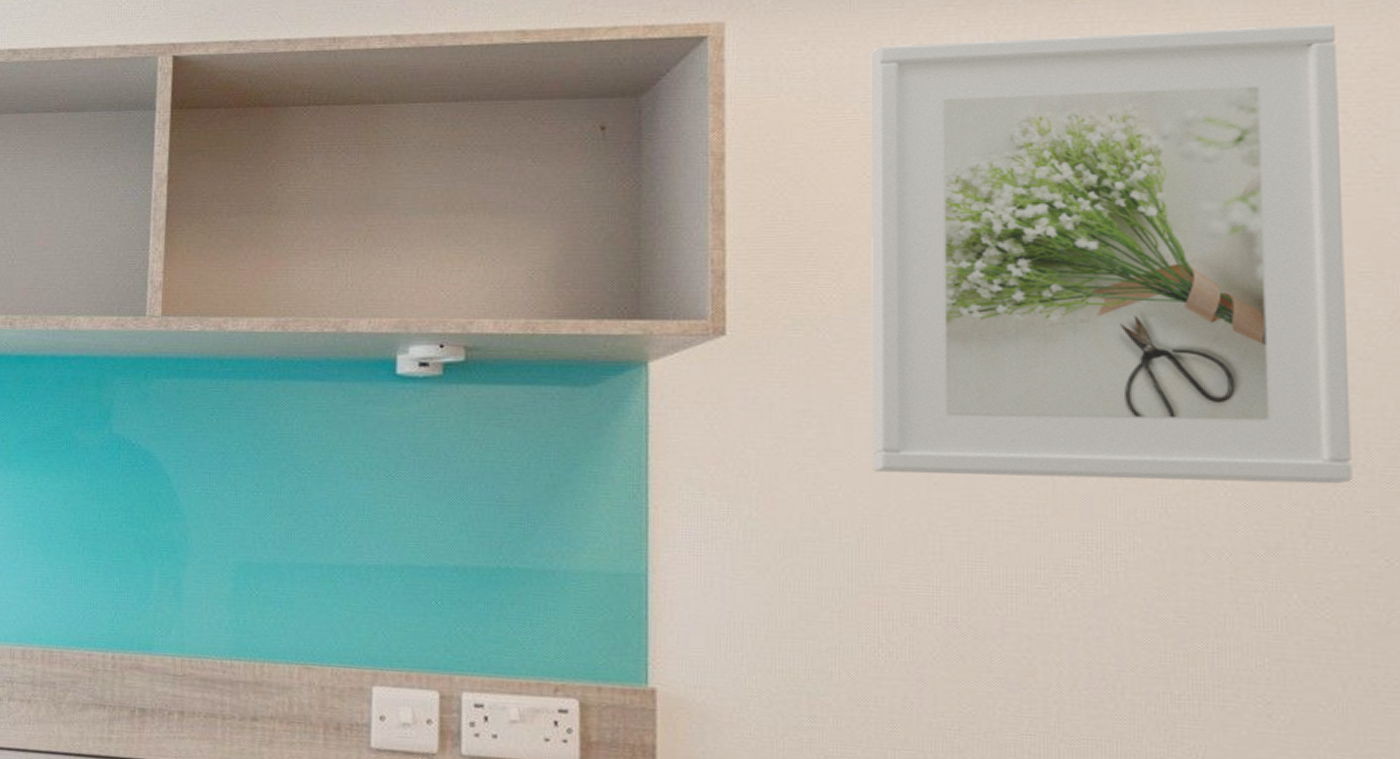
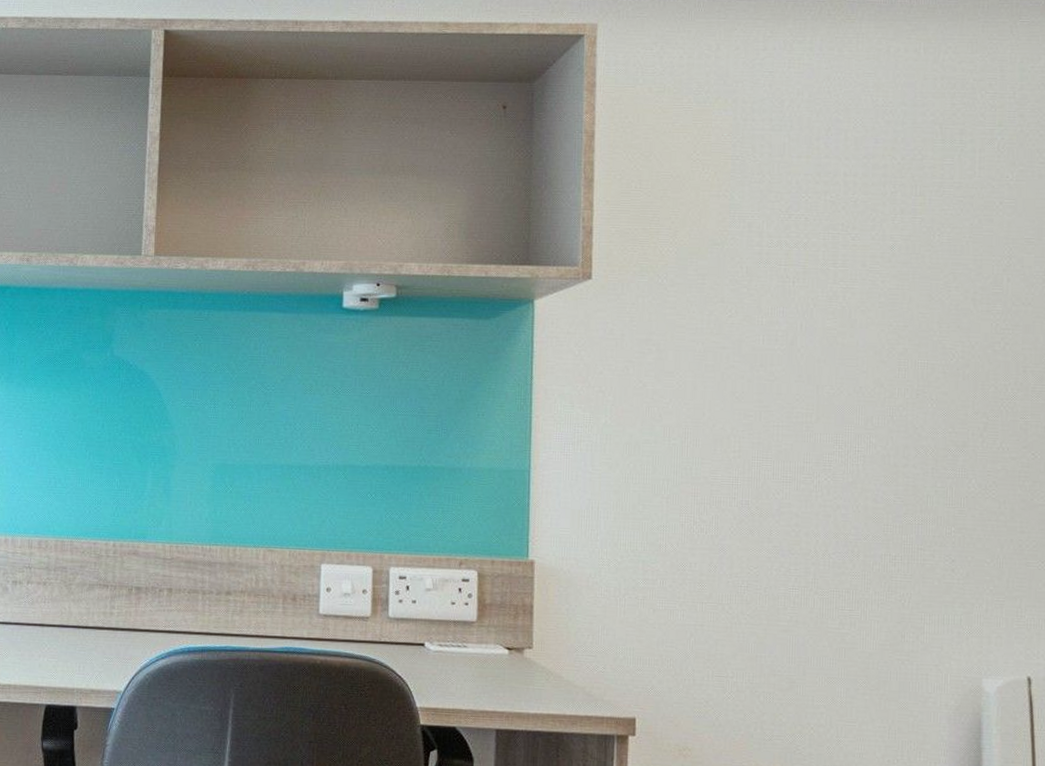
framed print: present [870,23,1352,484] -> none [694,47,1020,398]

